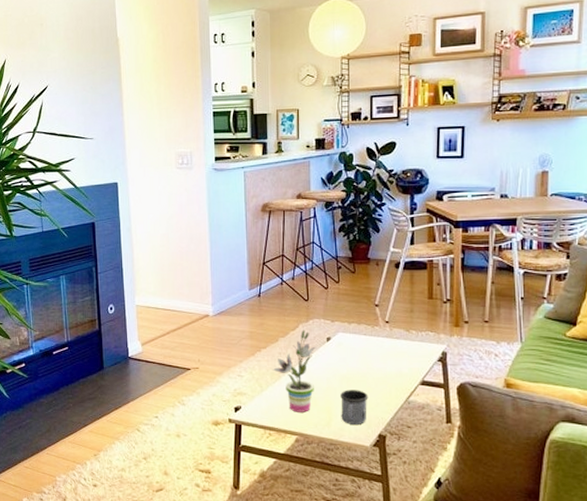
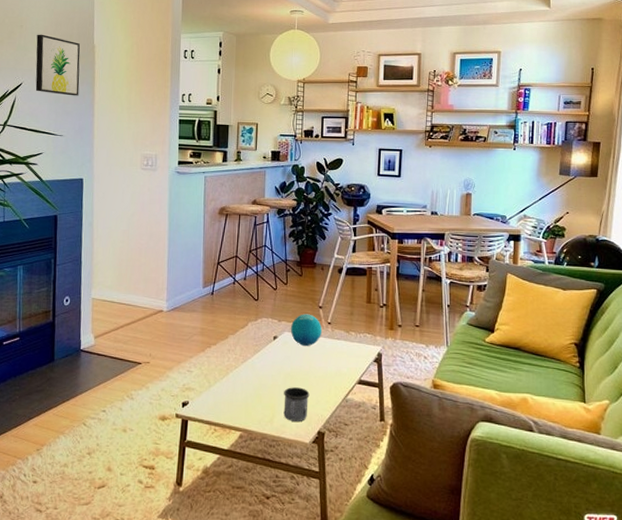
wall art: none [58,31,106,96] -> present [35,34,81,96]
potted plant: present [272,329,317,412] -> none [220,327,264,409]
decorative orb: none [344,313,380,346] -> present [290,314,323,346]

